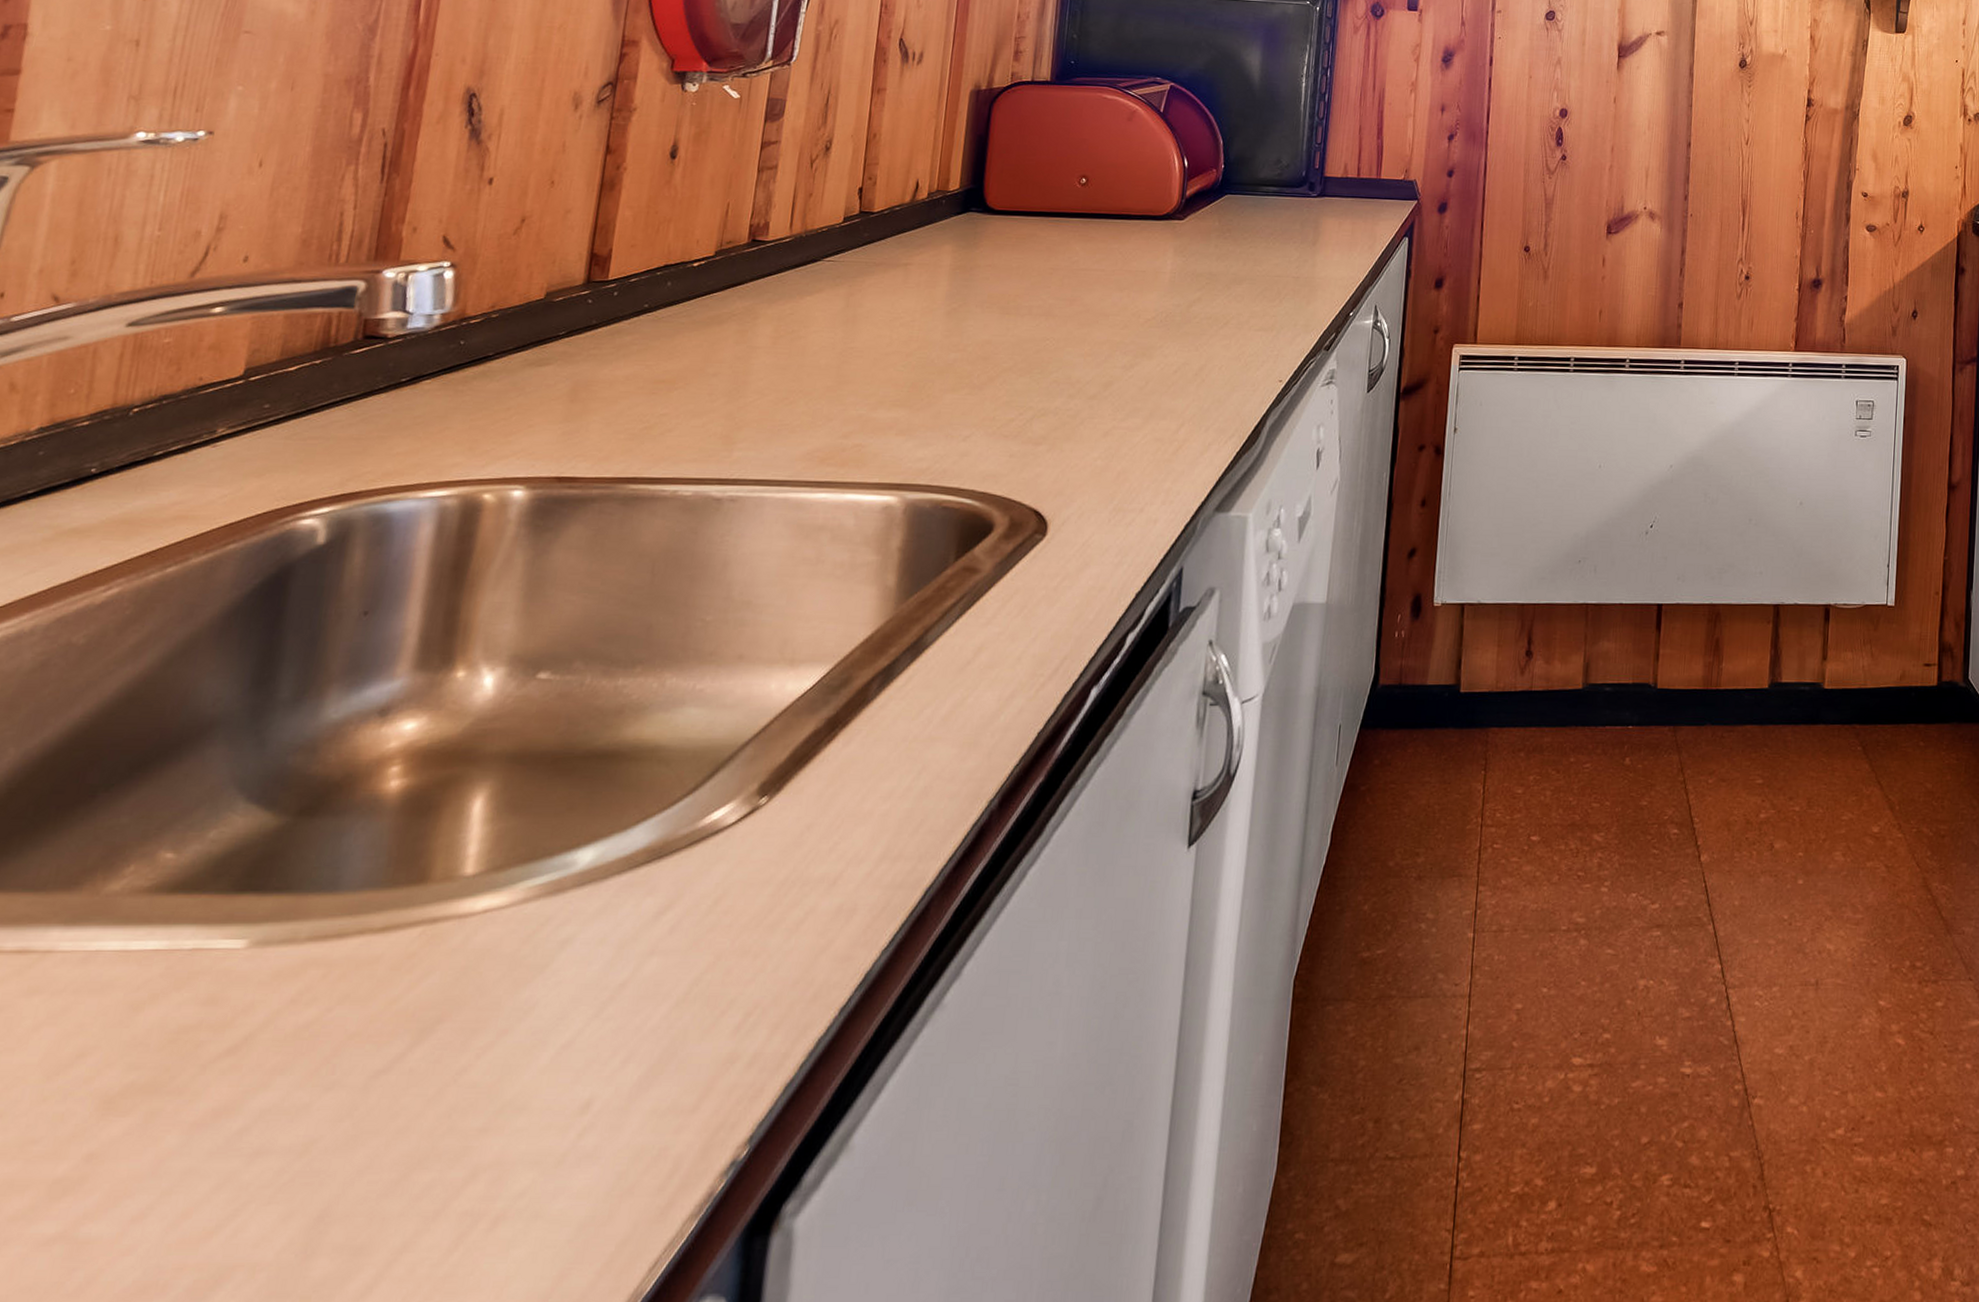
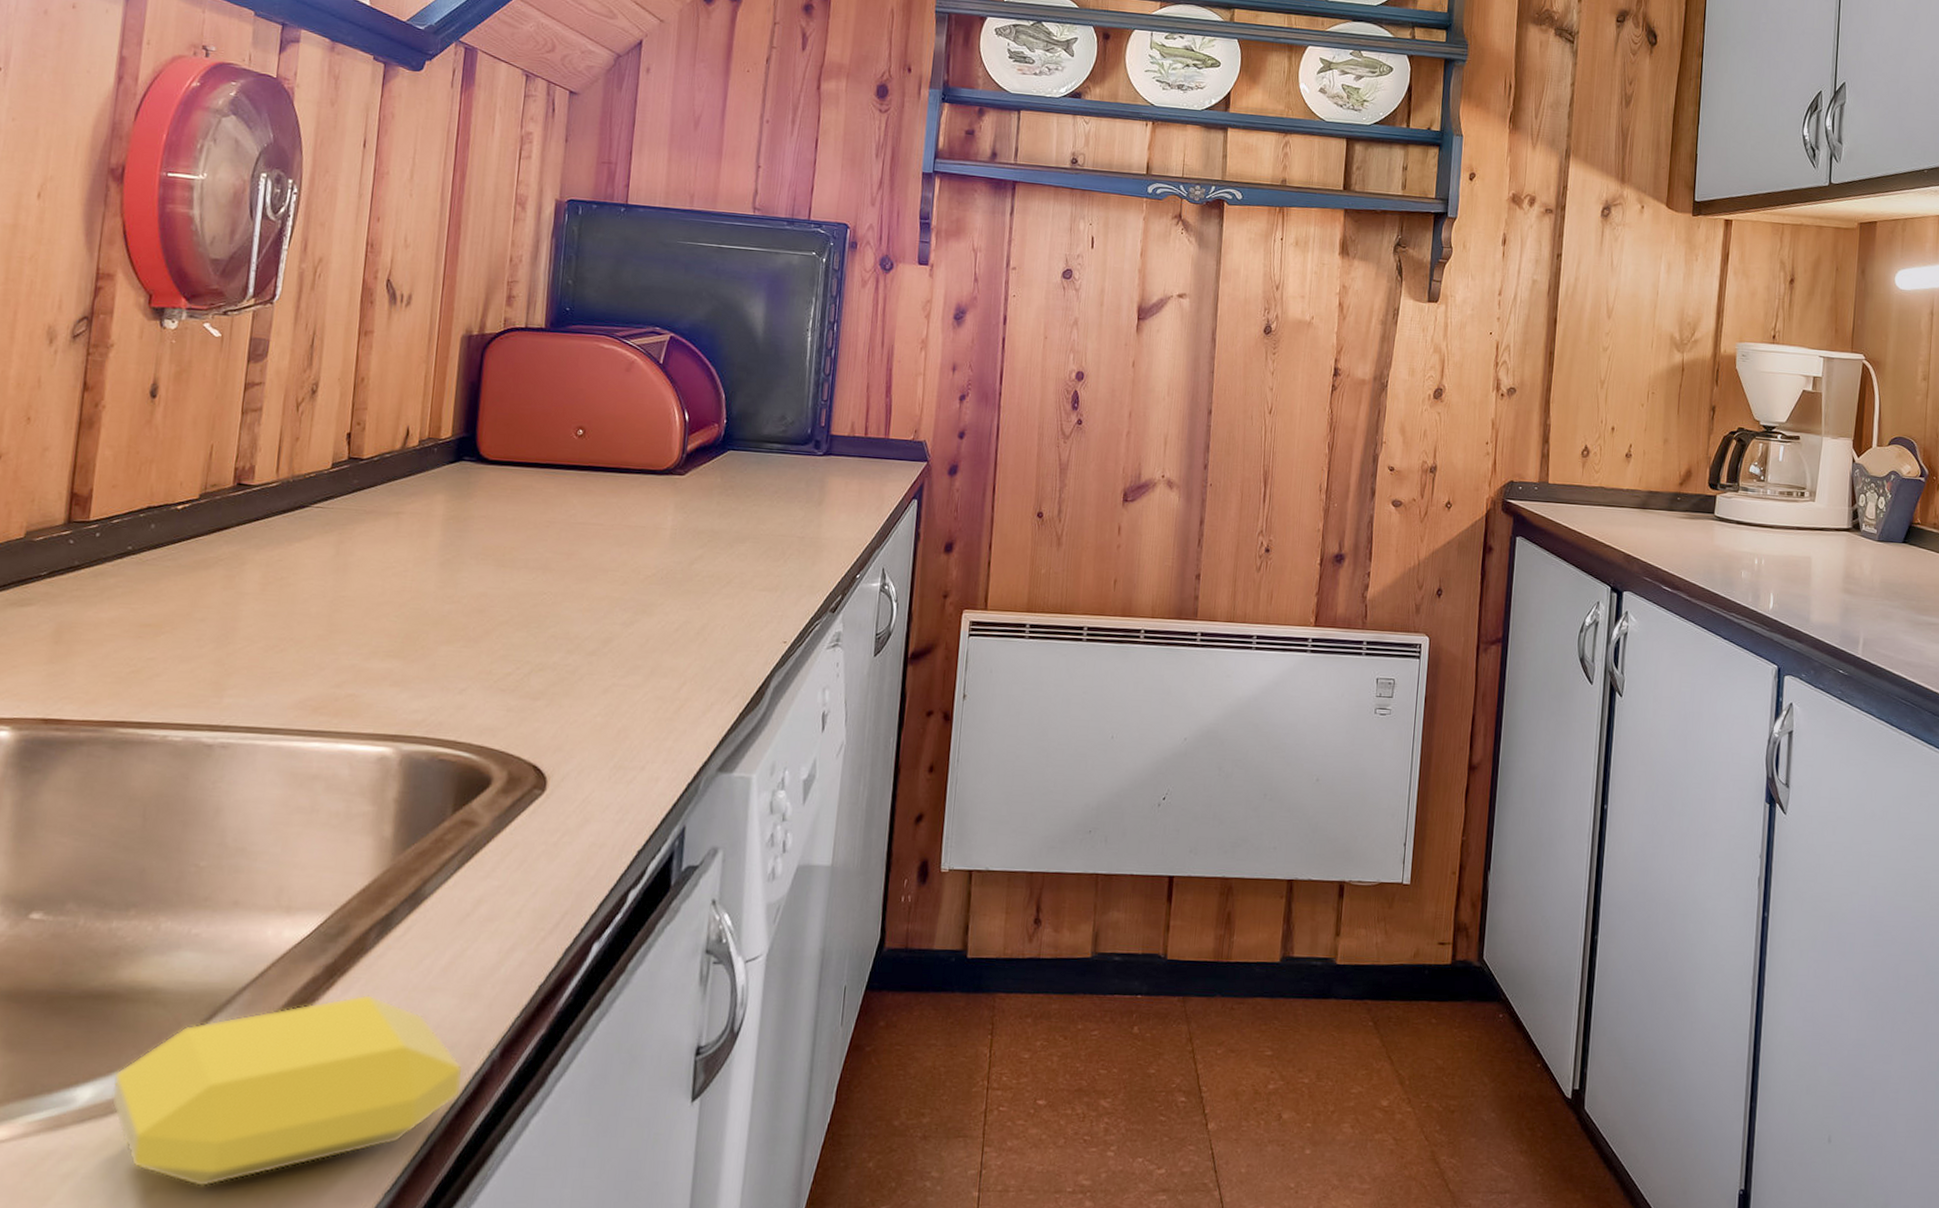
soap bar: none [612,747,962,950] -> present [111,995,464,1188]

